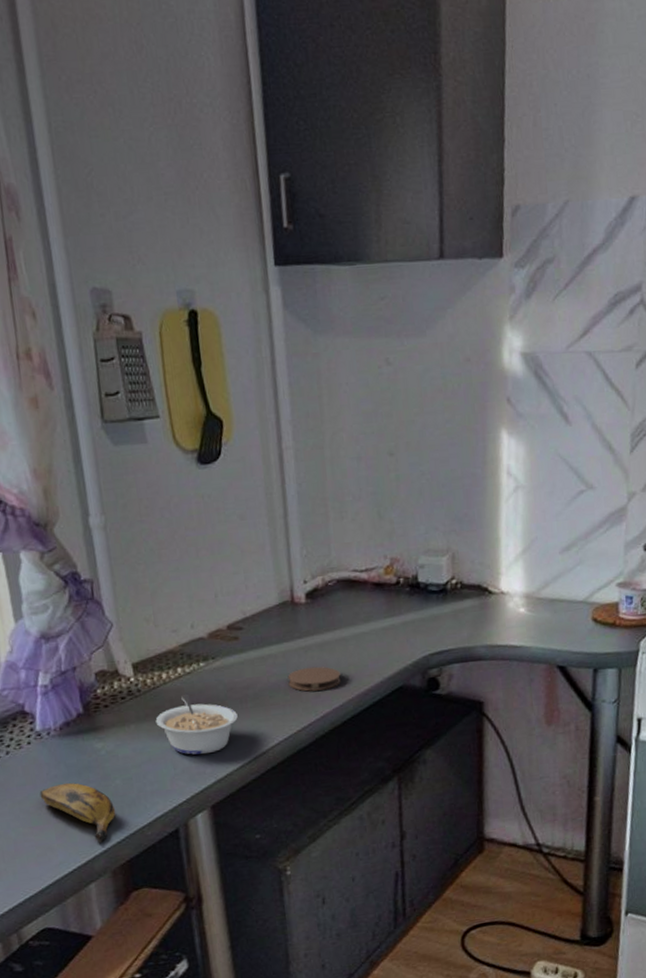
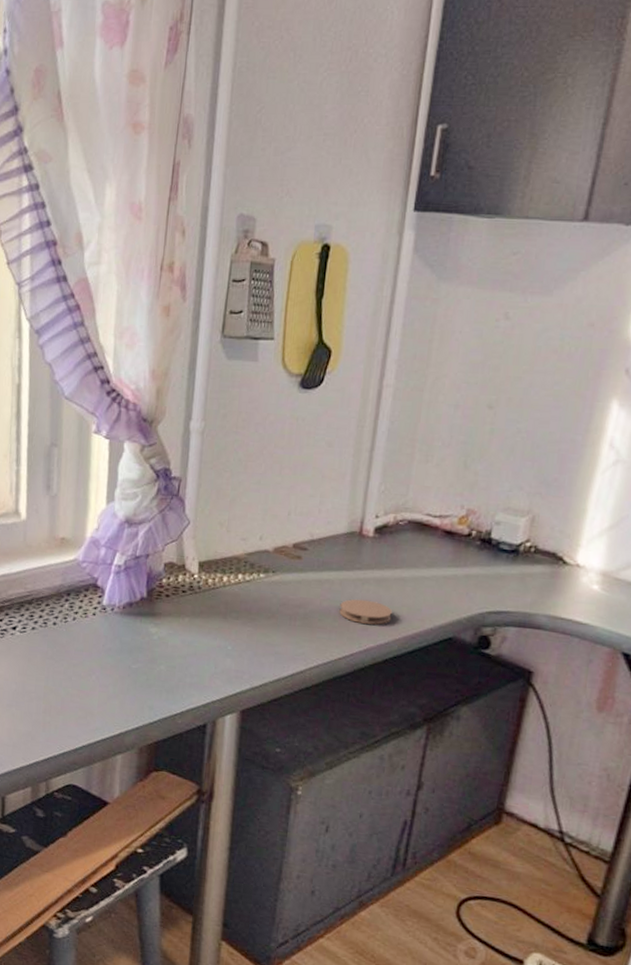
banana: present [39,783,116,843] -> none [93,657,155,719]
legume: present [155,693,238,755] -> none [208,599,285,661]

